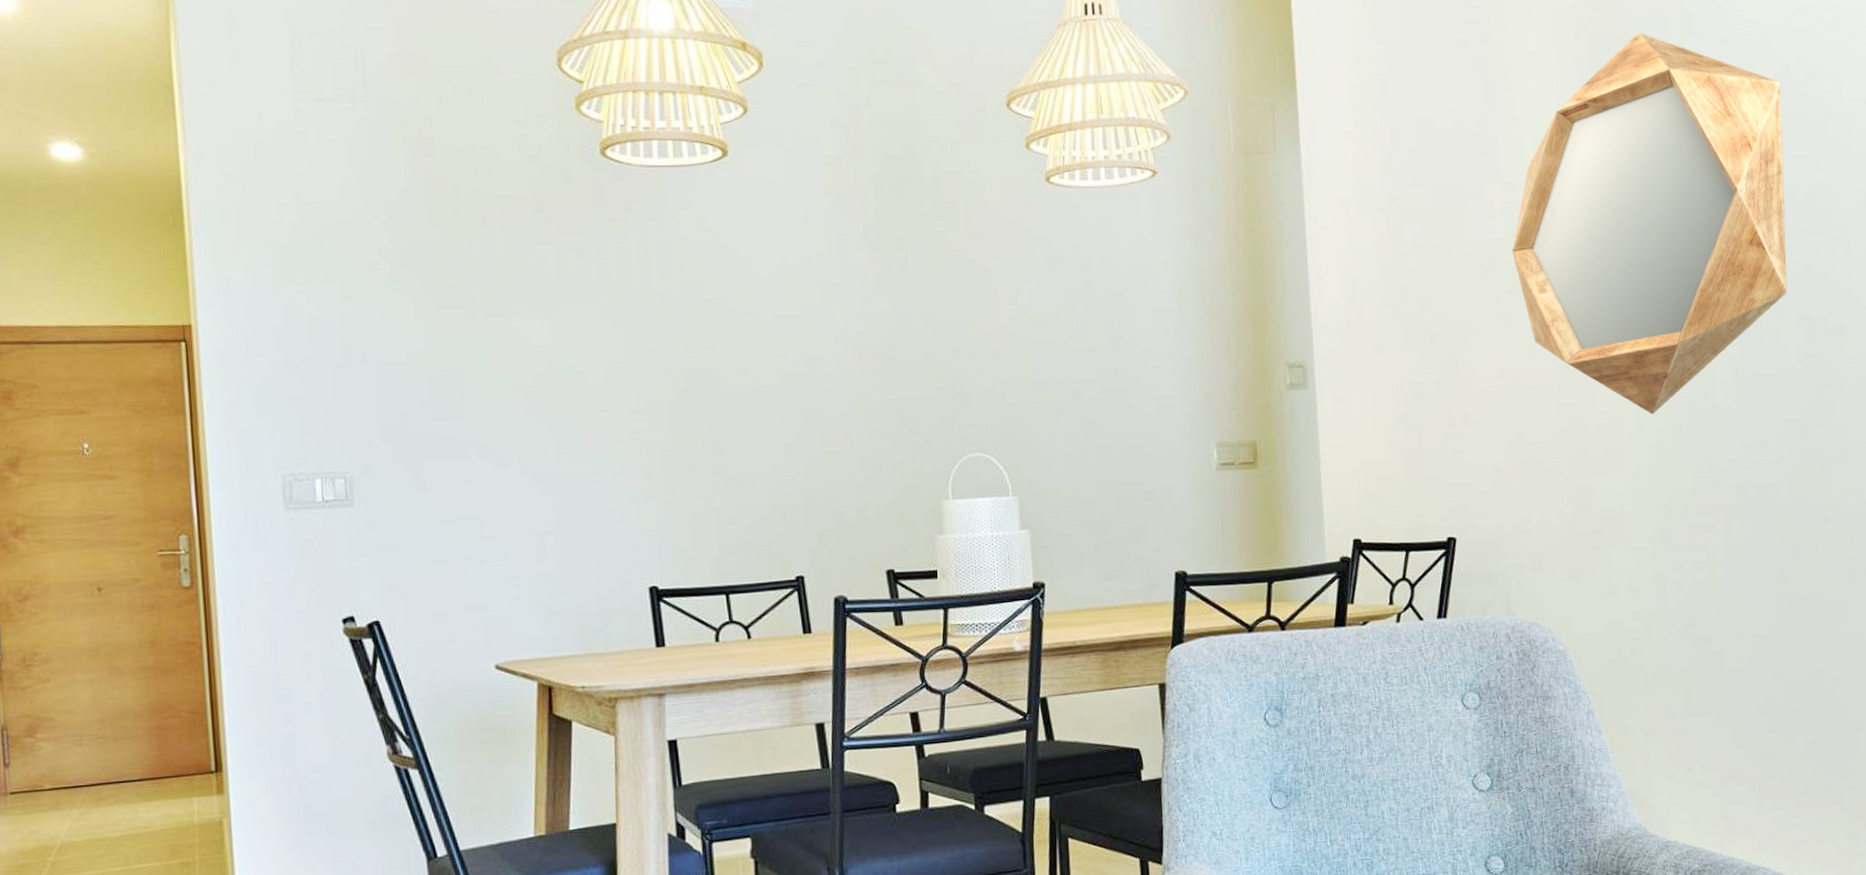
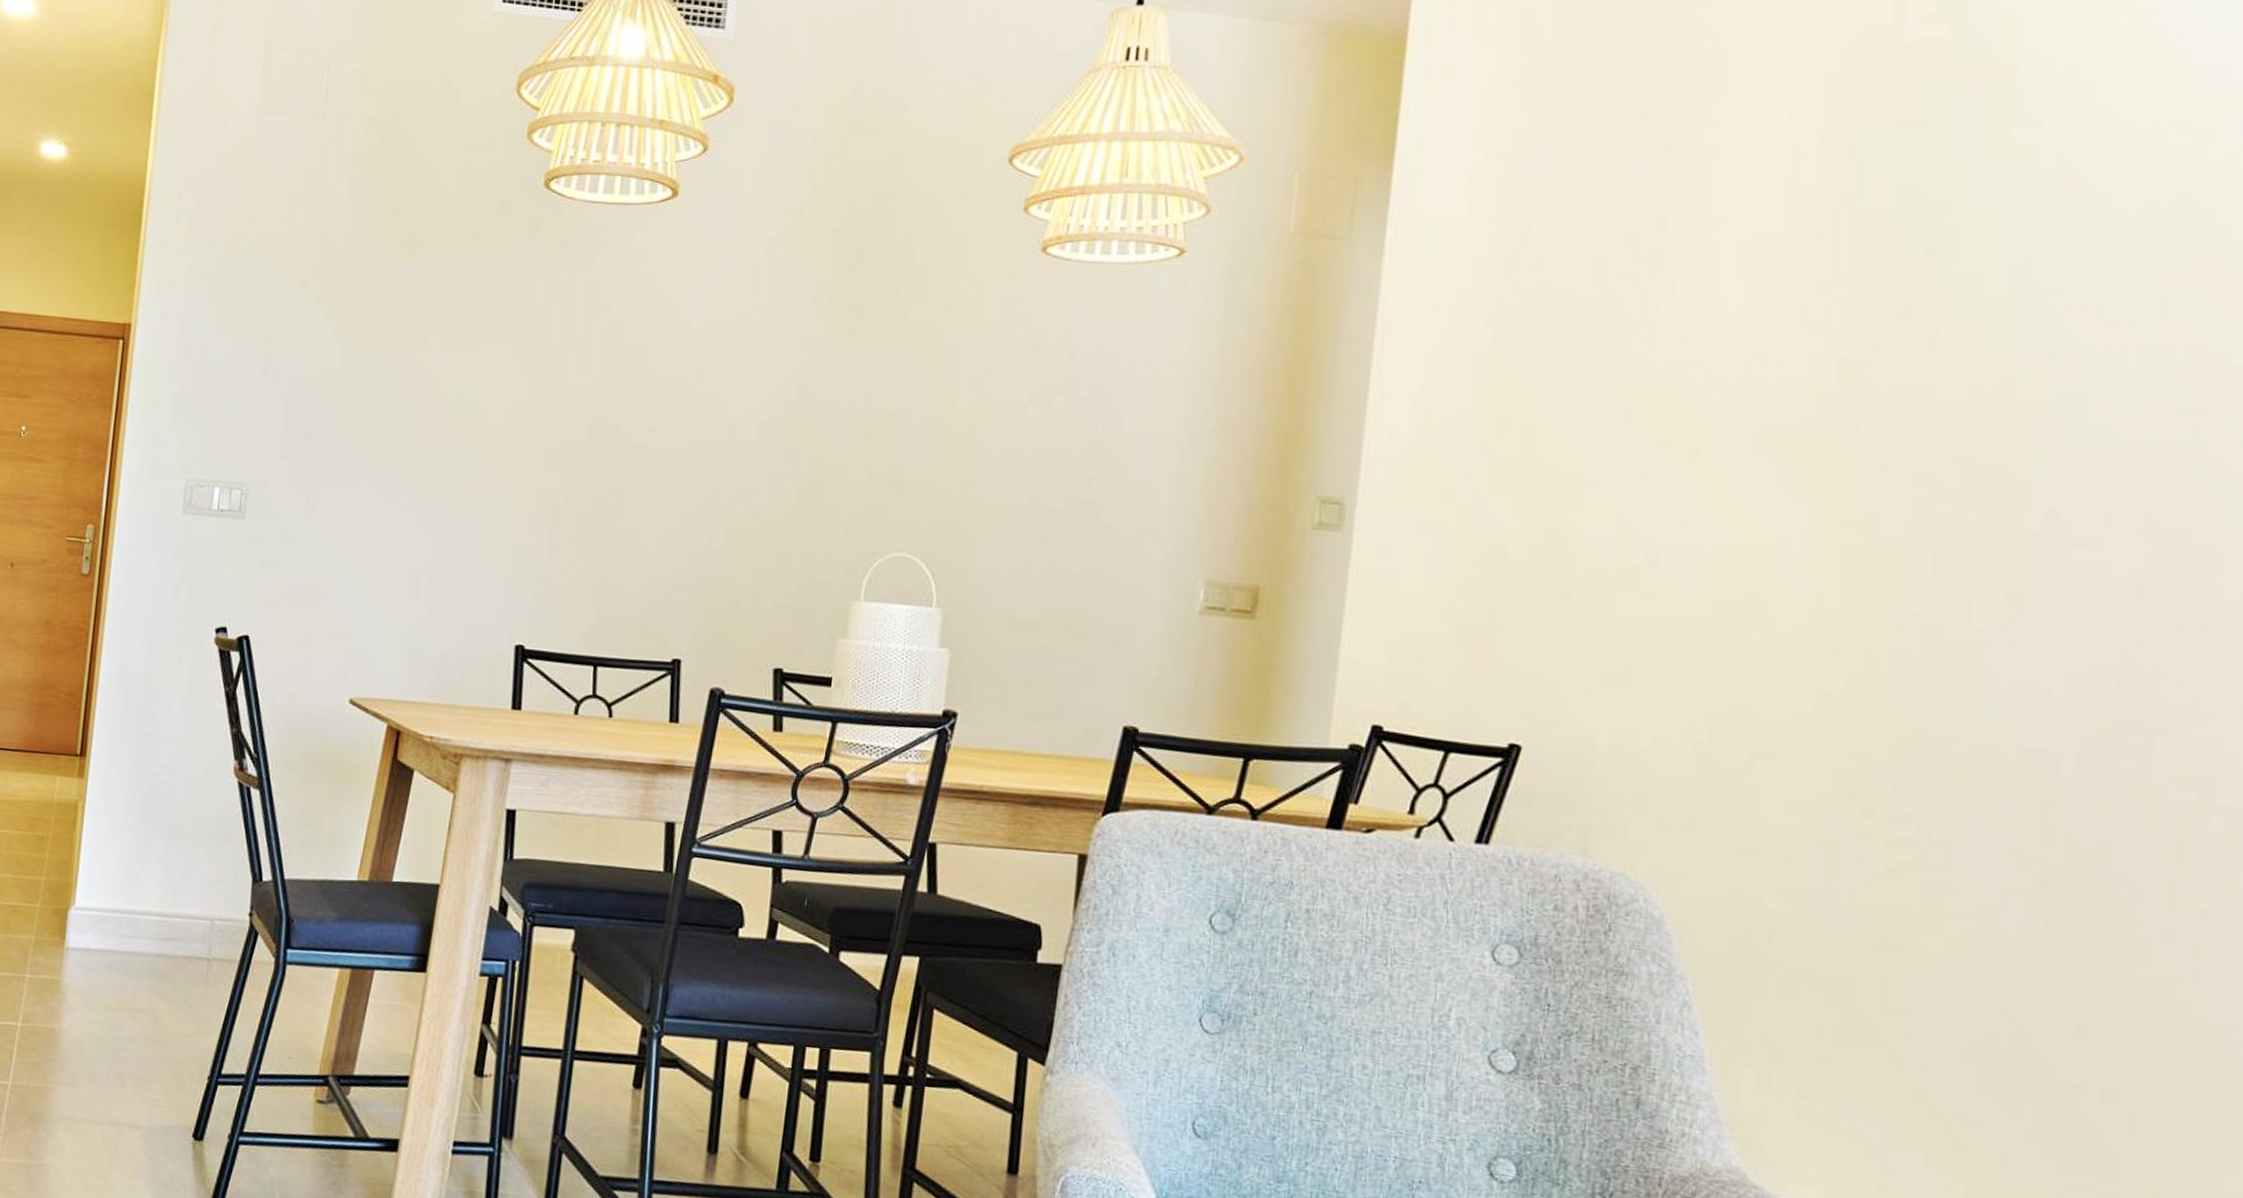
home mirror: present [1511,31,1787,415] -> none [1674,114,2171,629]

